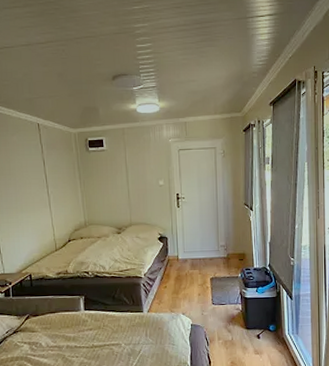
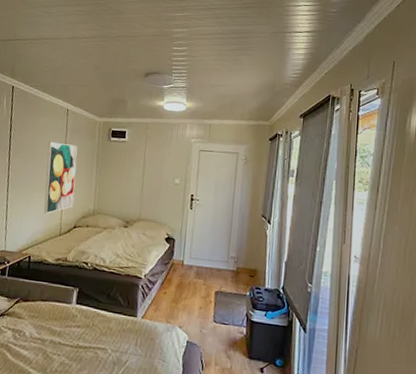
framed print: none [25,159,64,232] -> present [43,141,78,214]

